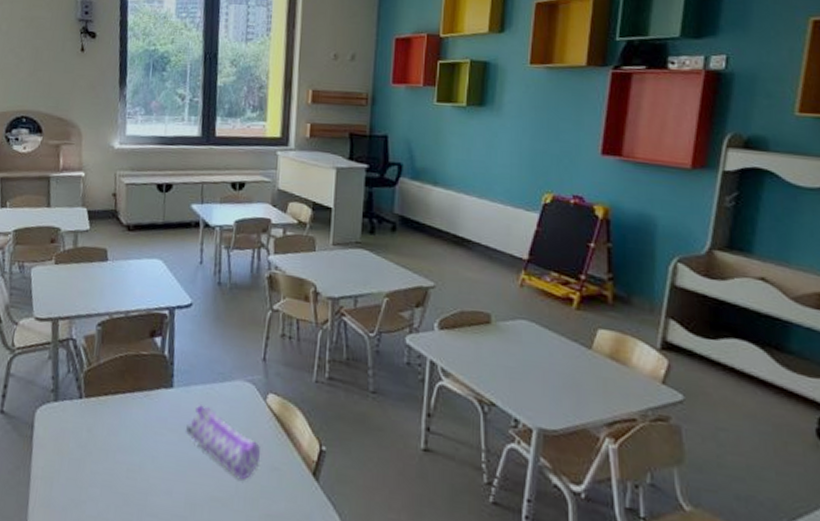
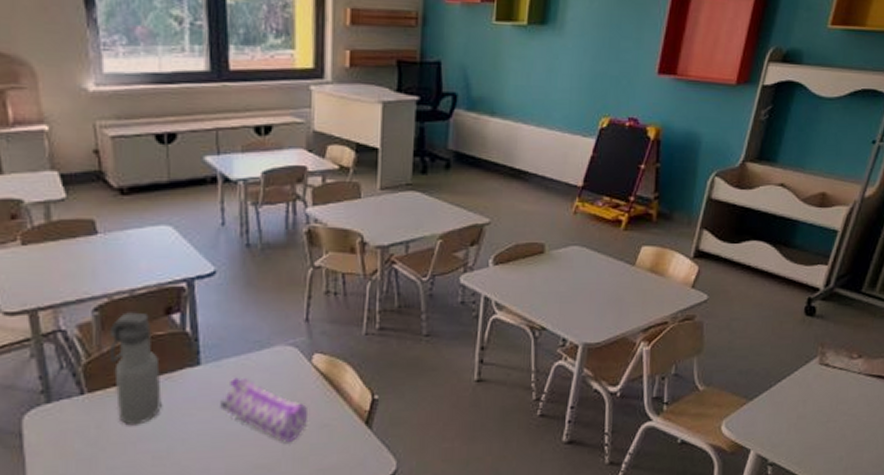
water bottle: none [104,330,142,436] -> present [109,312,162,426]

